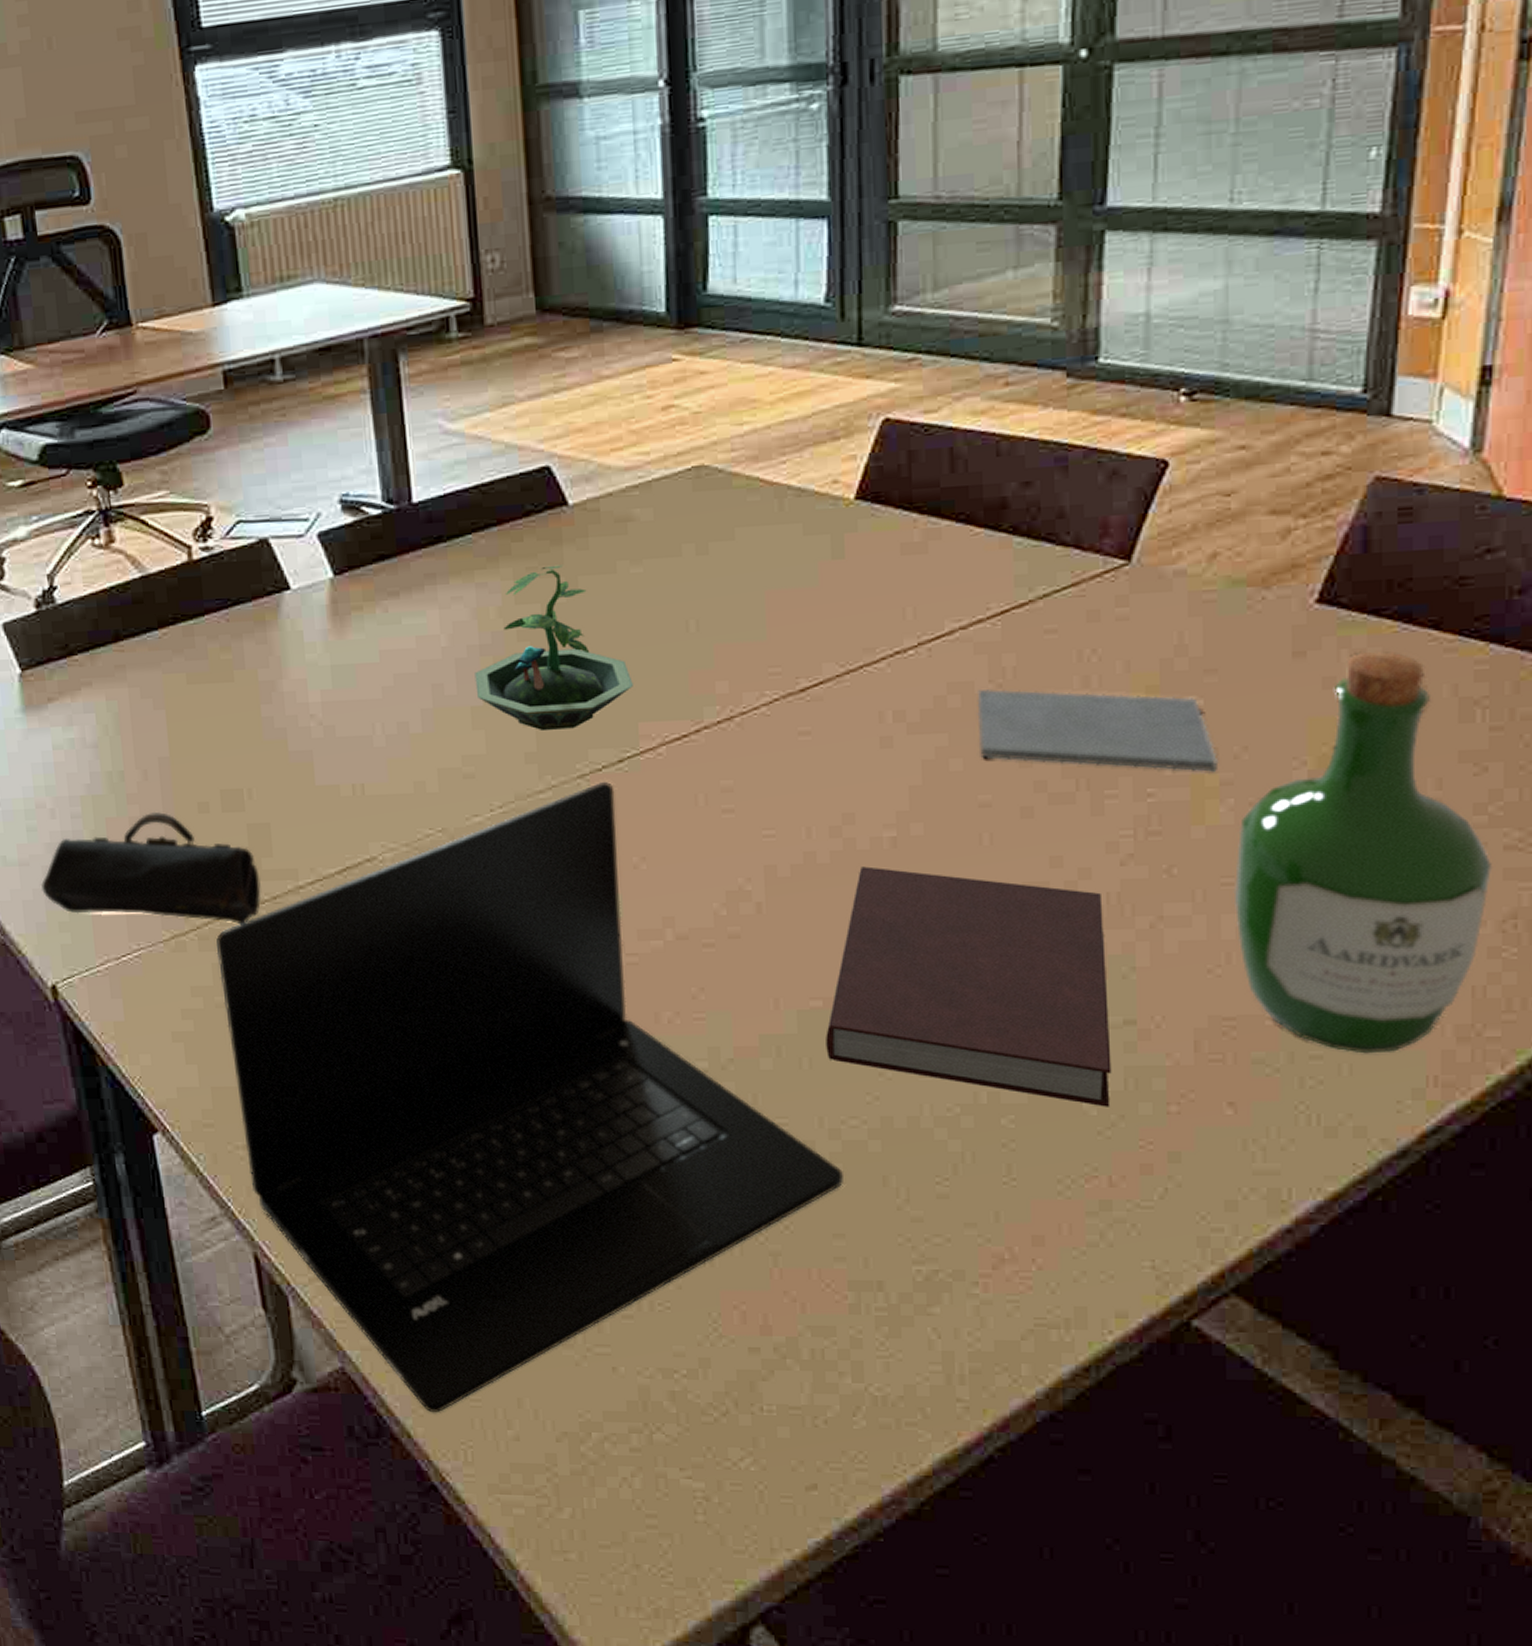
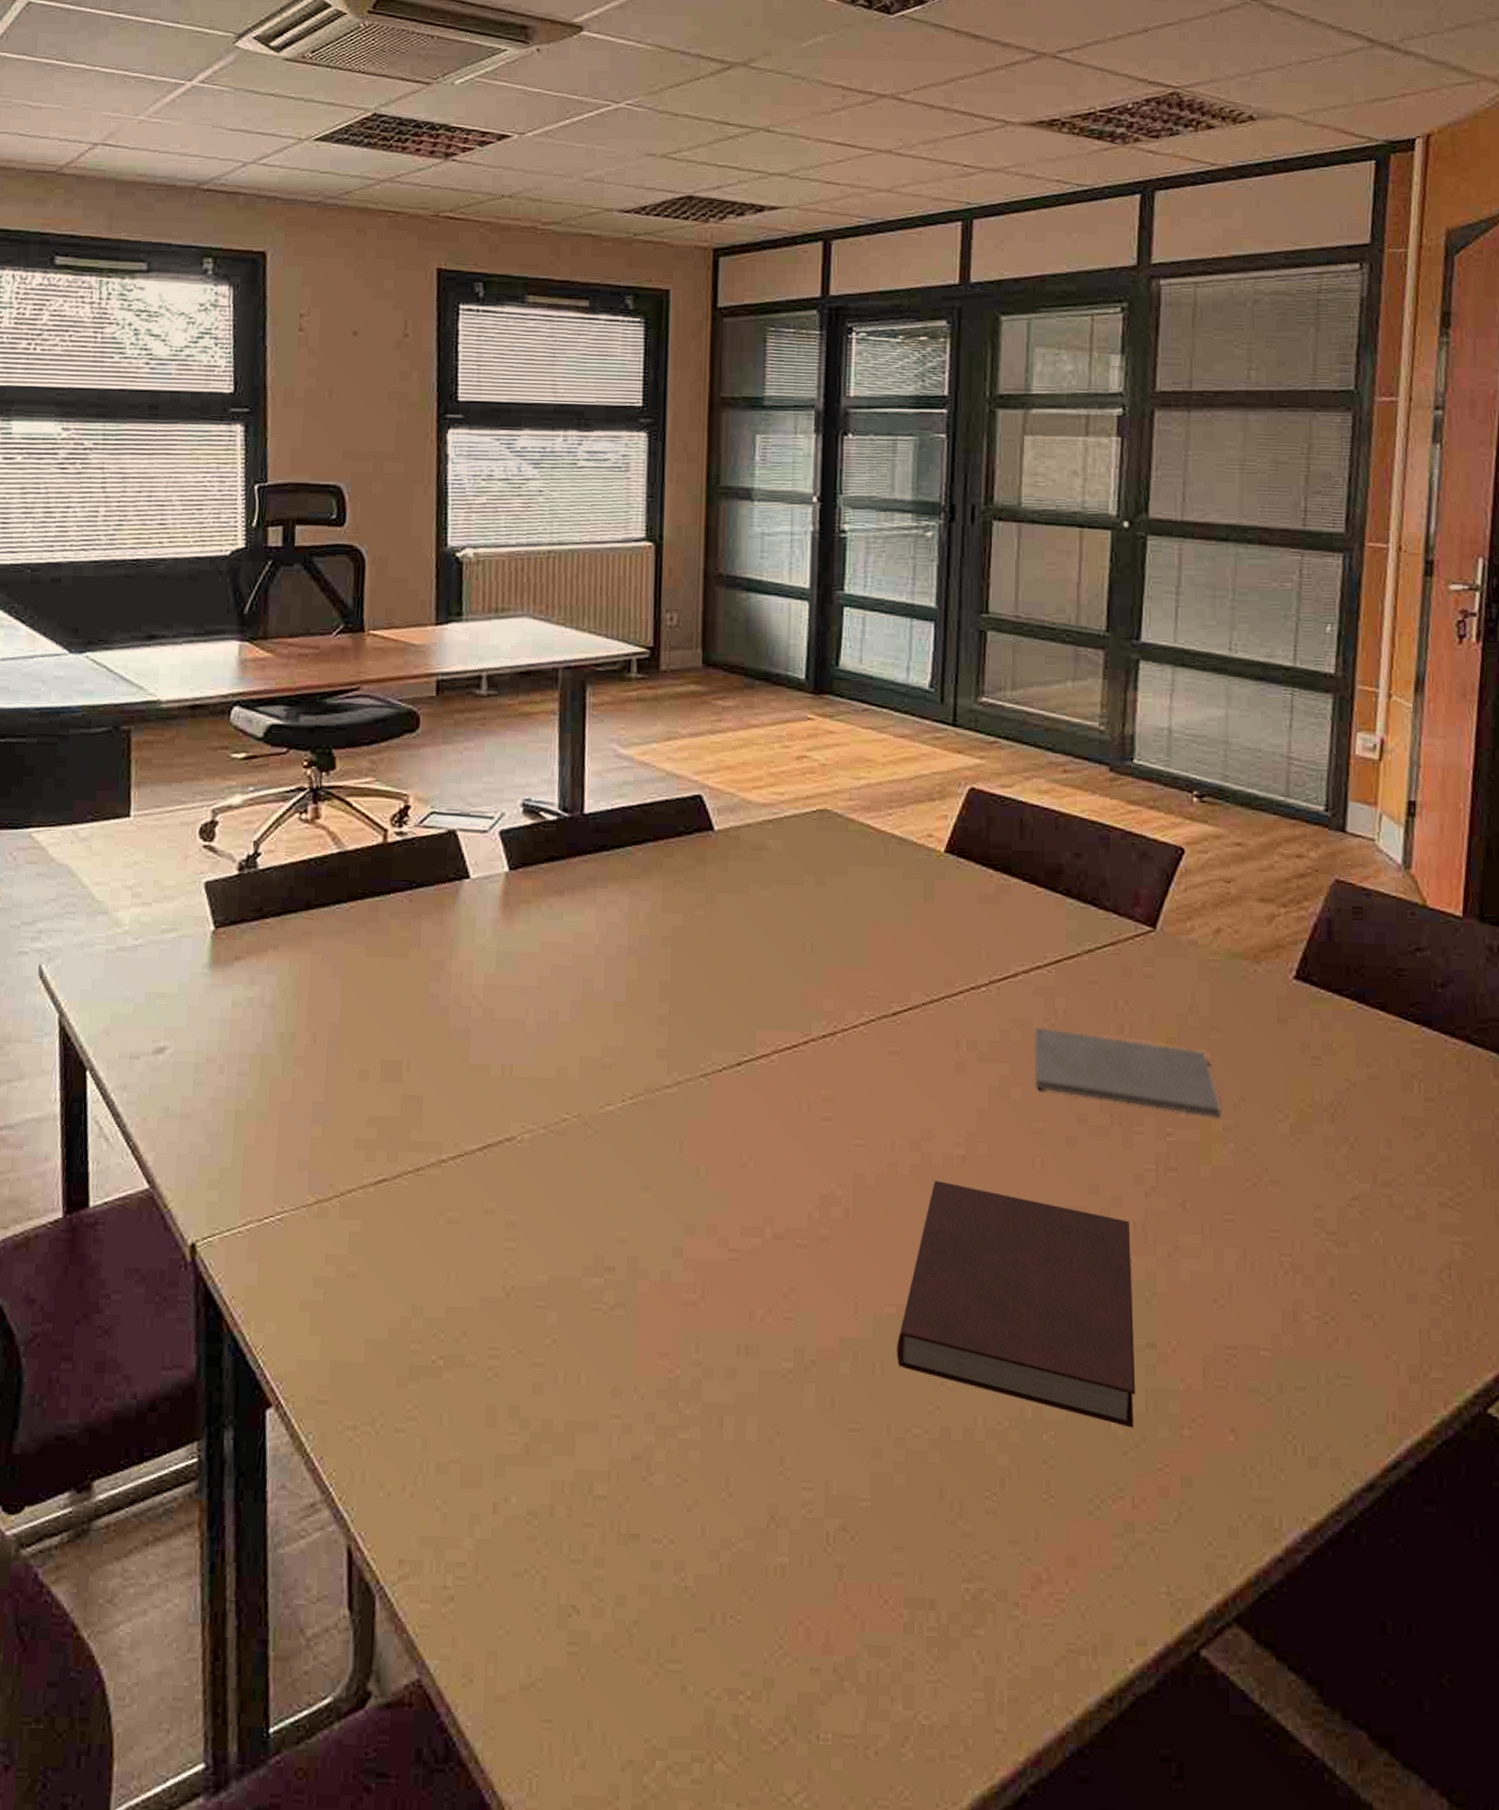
pencil case: present [40,811,262,925] -> none [197,1075,407,1195]
laptop: present [216,782,843,1413] -> none [355,1083,905,1735]
terrarium: present [475,564,633,730] -> none [620,881,755,1030]
wine bottle: present [1233,651,1493,1054] -> none [1234,1024,1431,1388]

